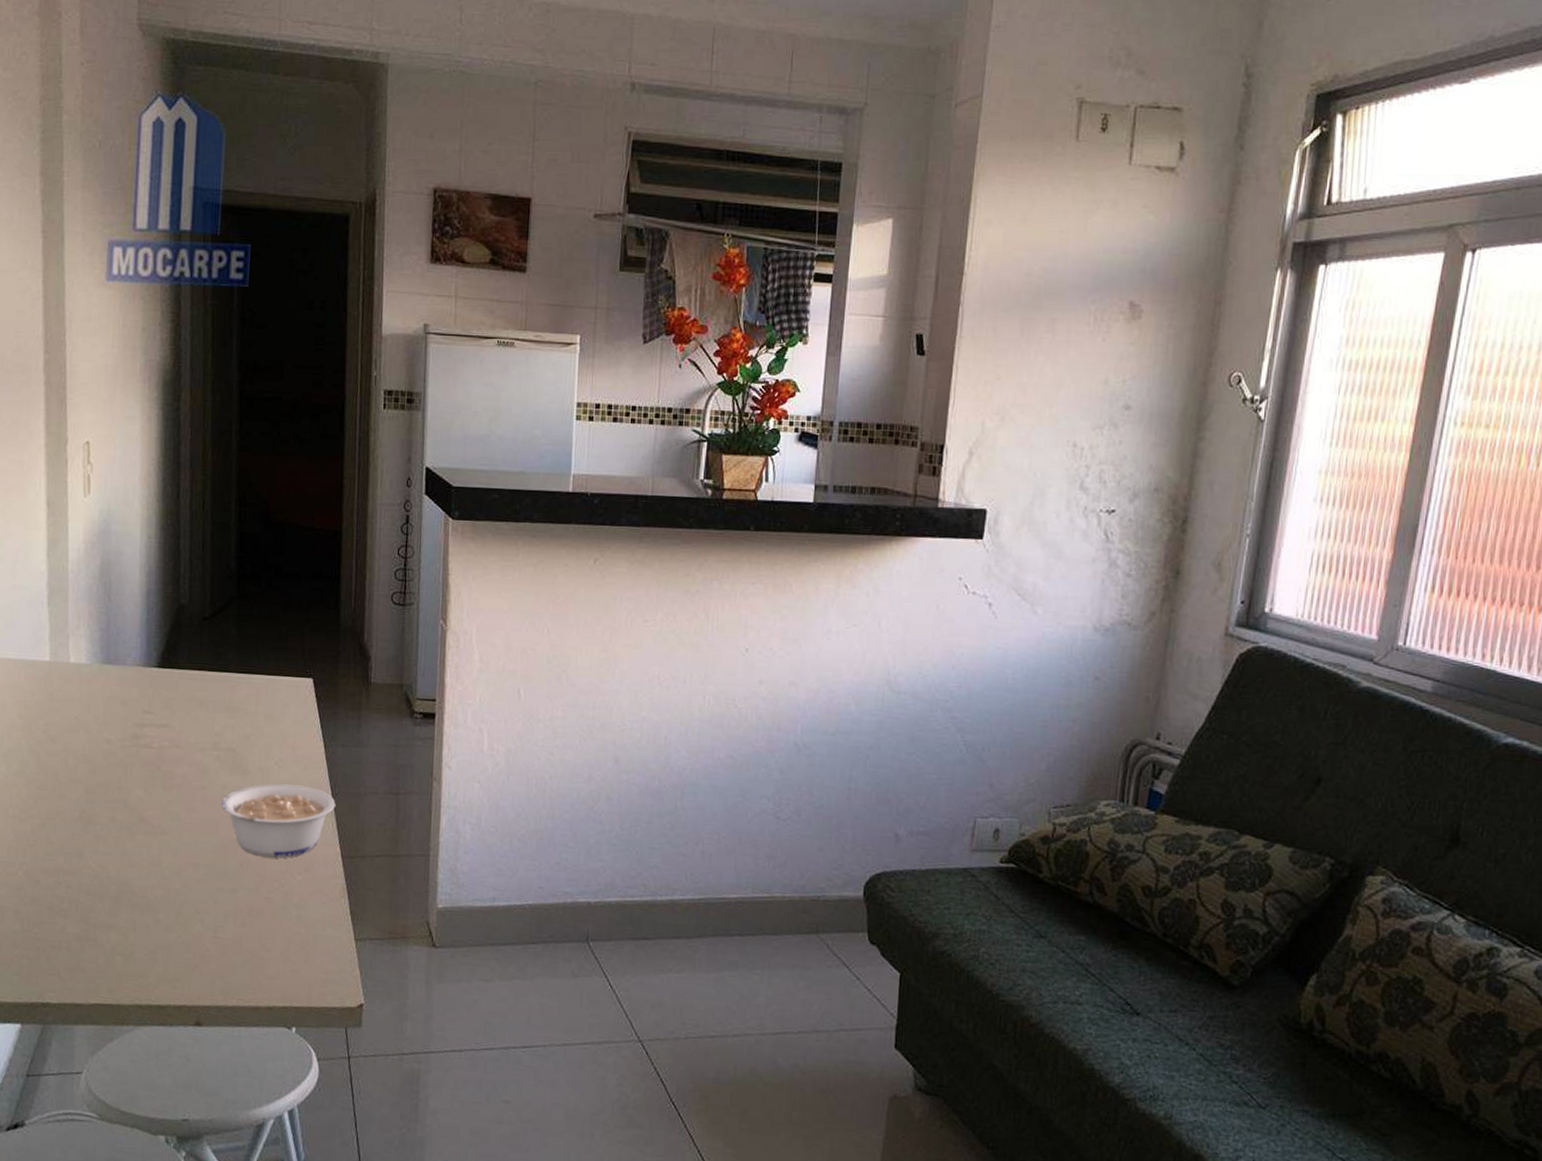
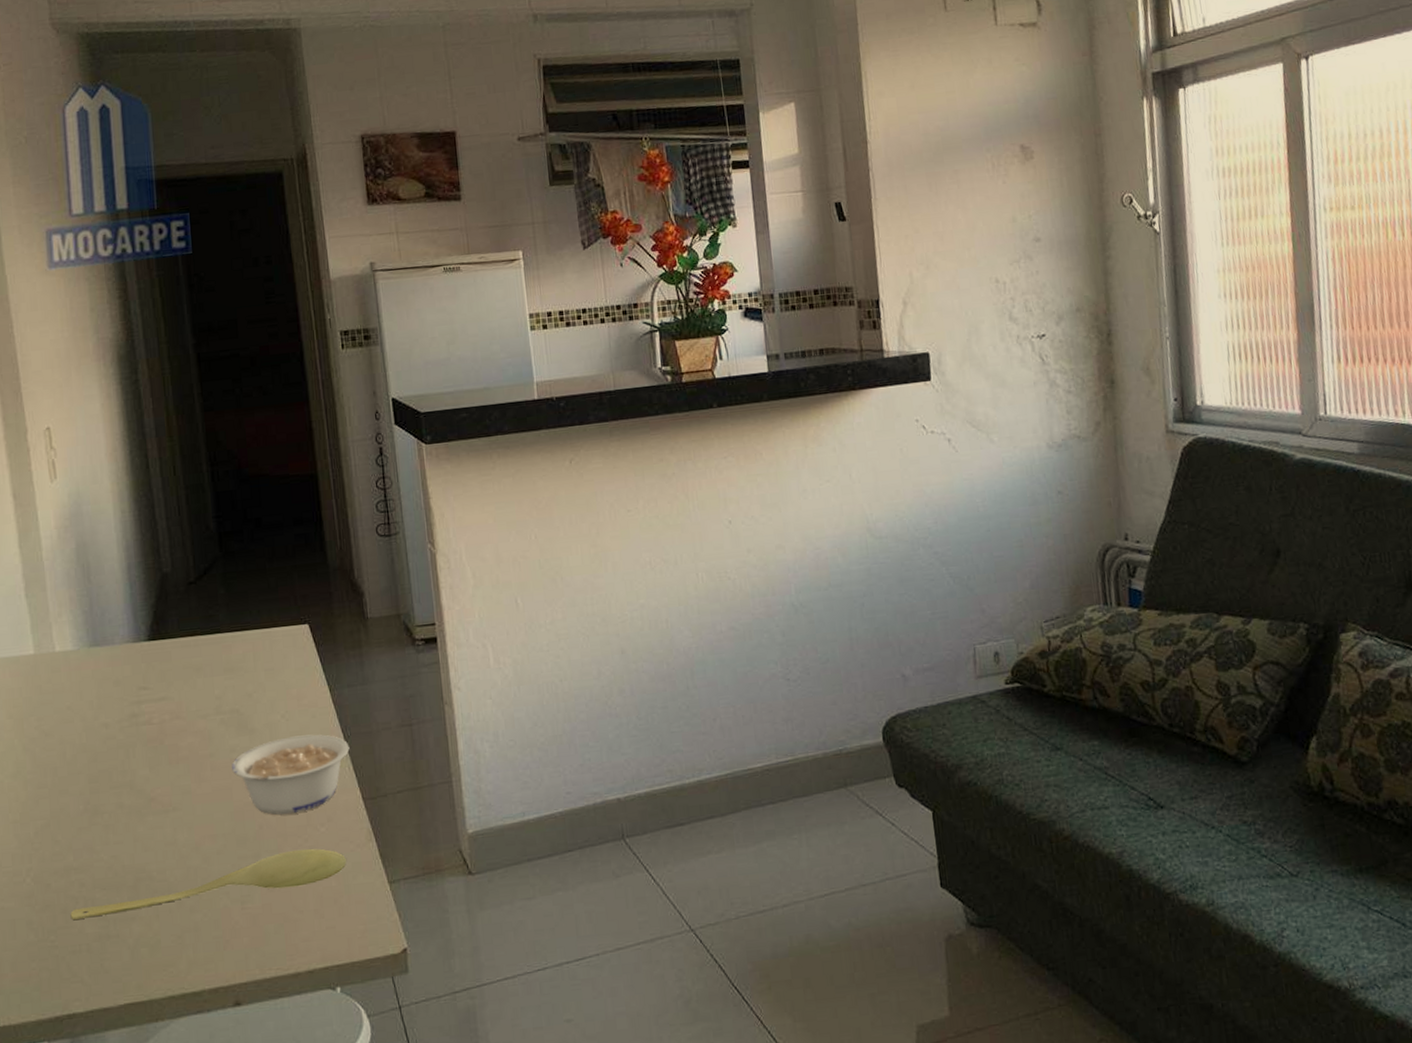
spoon: none [55,891,319,927] -> present [70,848,347,921]

